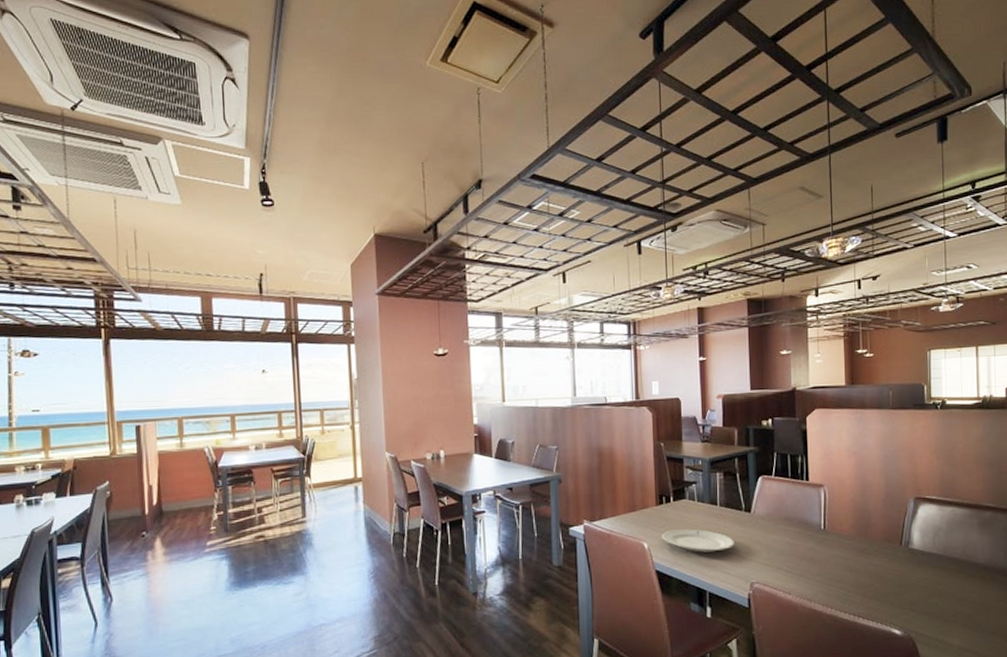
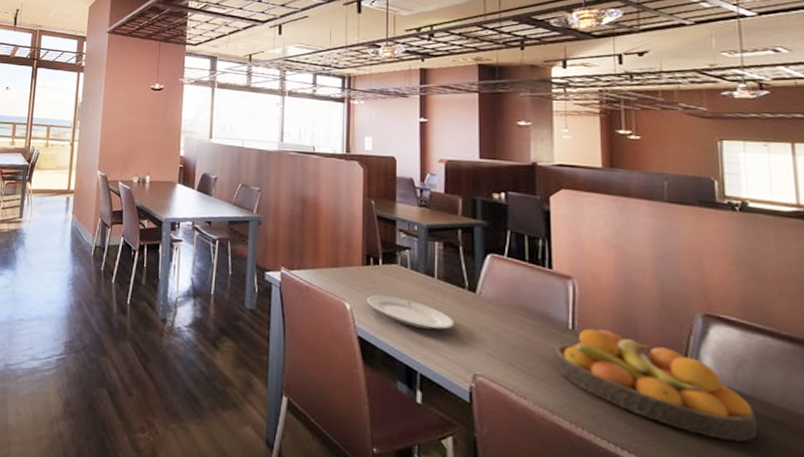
fruit bowl: none [811,525,947,593] -> present [554,328,758,442]

